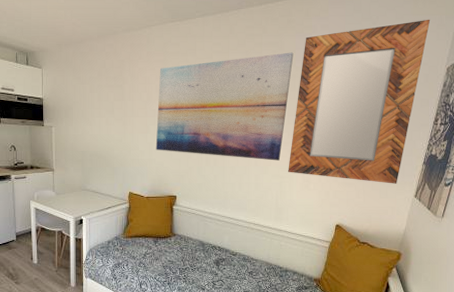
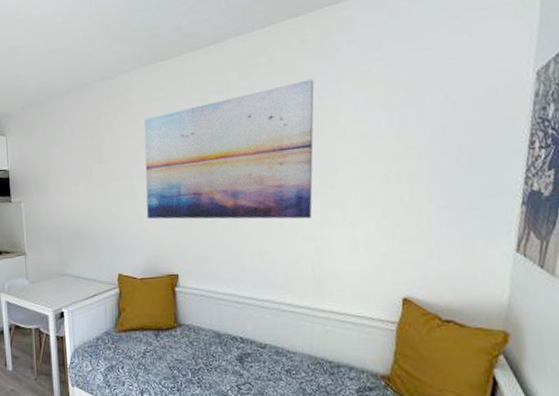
home mirror: present [288,19,431,184] -> none [324,12,501,236]

